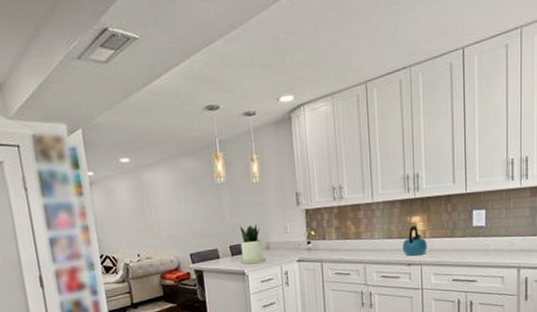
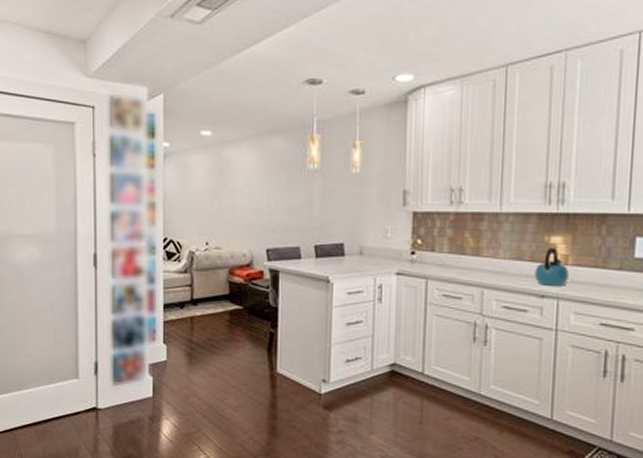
planter: present [240,224,266,265] -> none [326,222,357,271]

